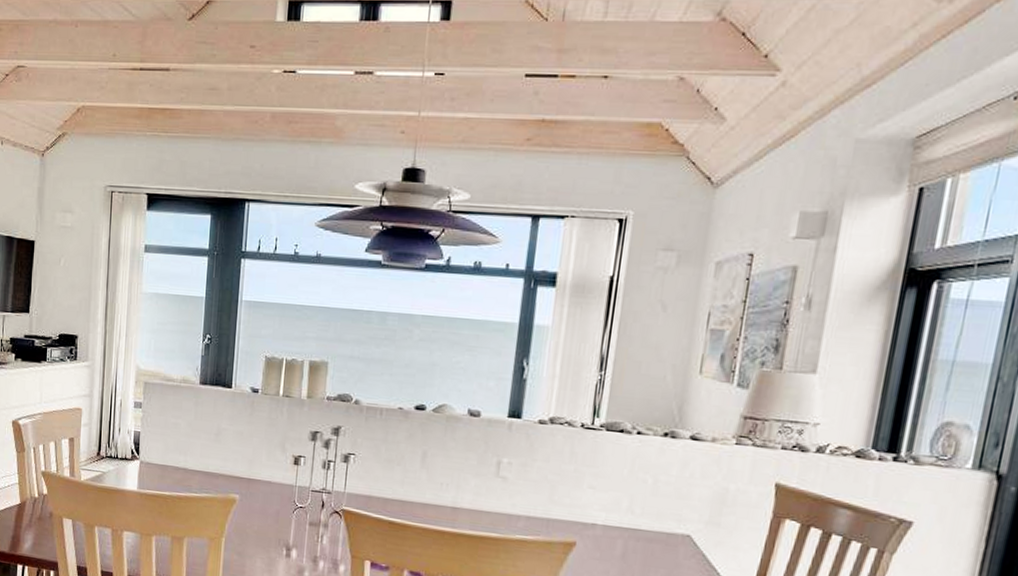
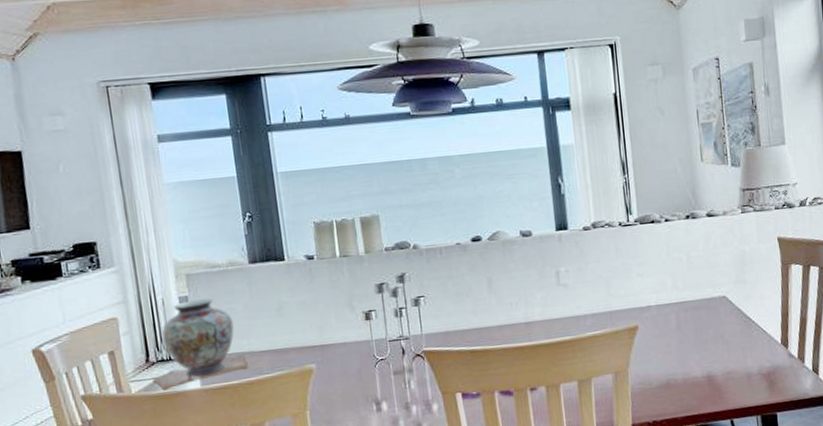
decorative vase: none [98,407,180,484] -> present [151,297,248,390]

